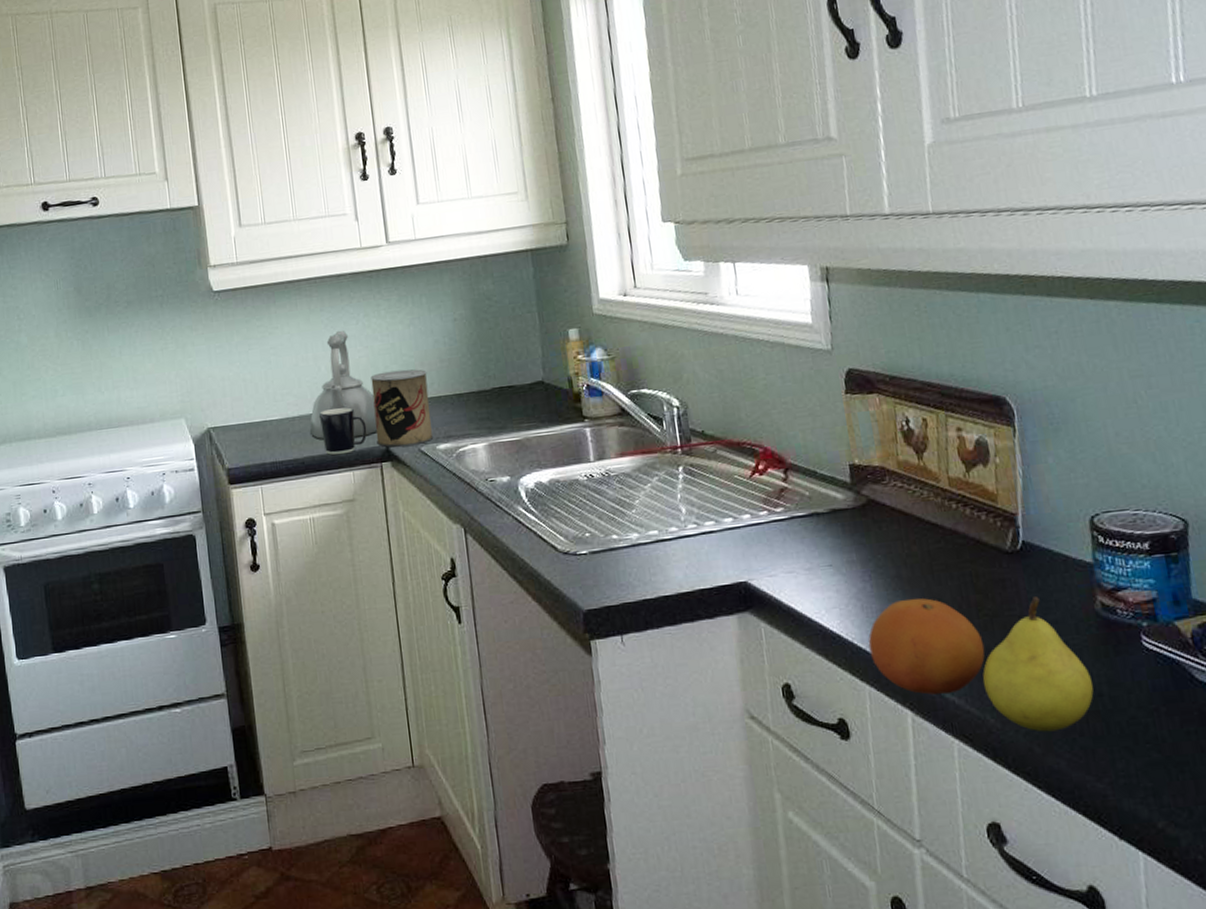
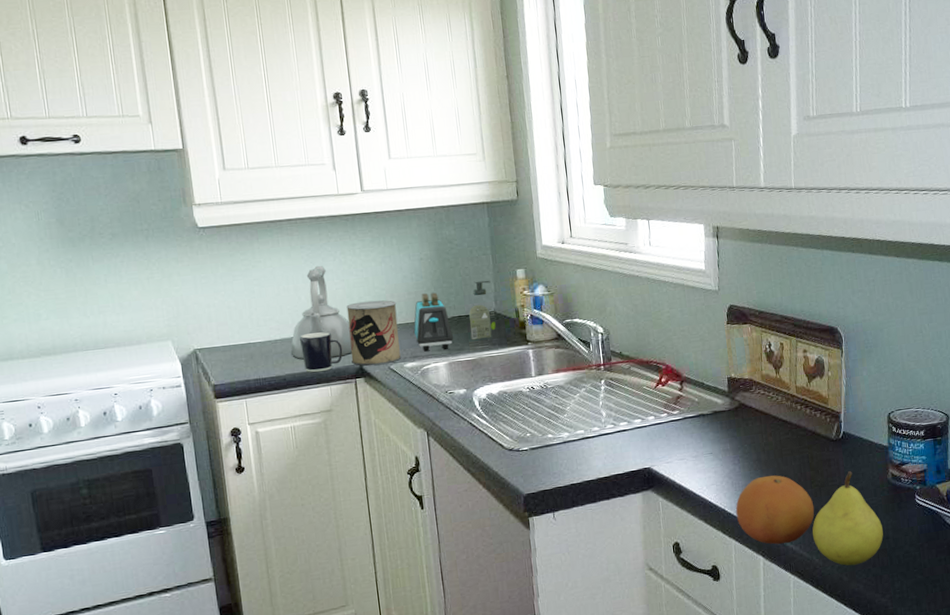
toaster: none [446,359,494,431] -> present [413,292,453,352]
soap dispenser: none [511,343,545,416] -> present [468,280,496,340]

